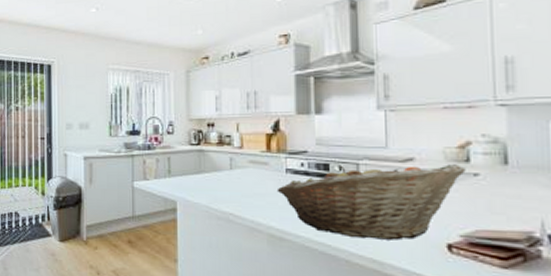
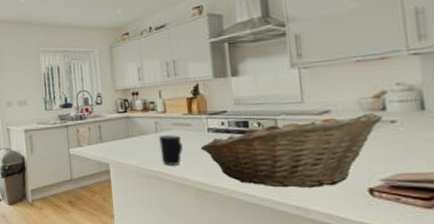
mug: none [233,174,258,207] -> present [159,135,183,165]

